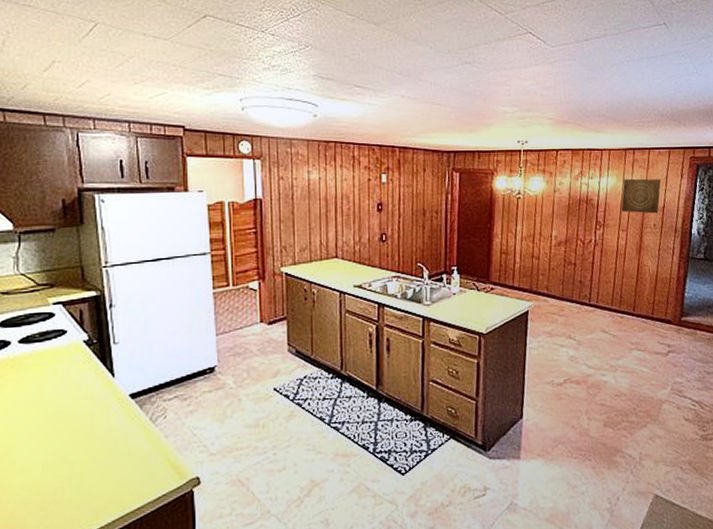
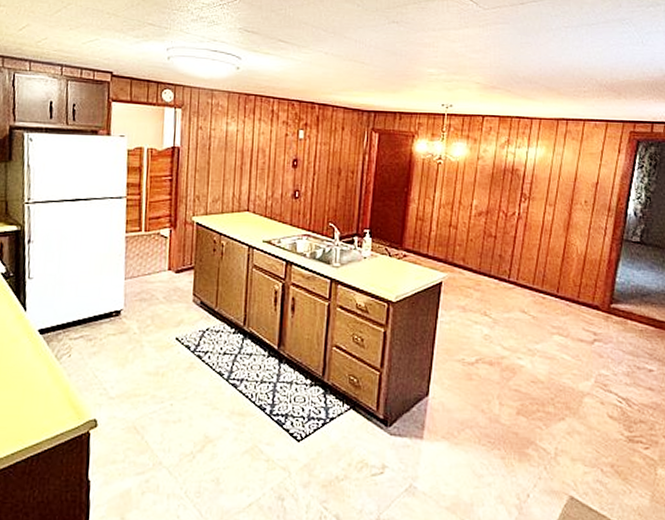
wall art: present [621,178,661,214] -> none [549,150,595,190]

